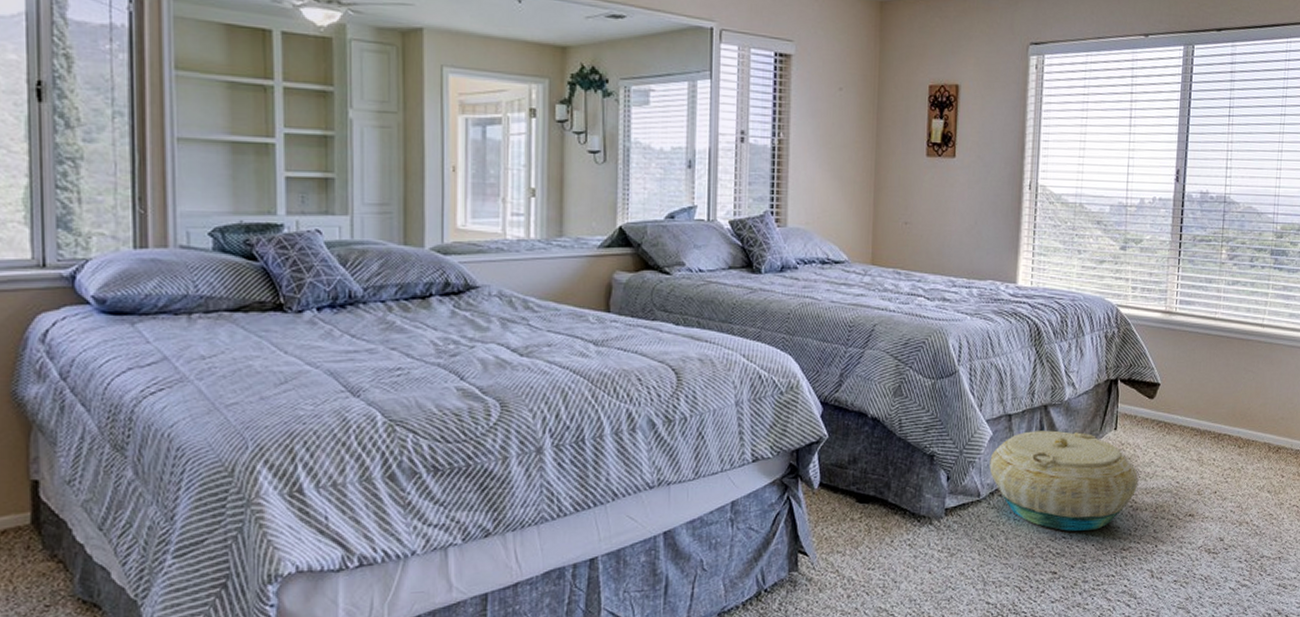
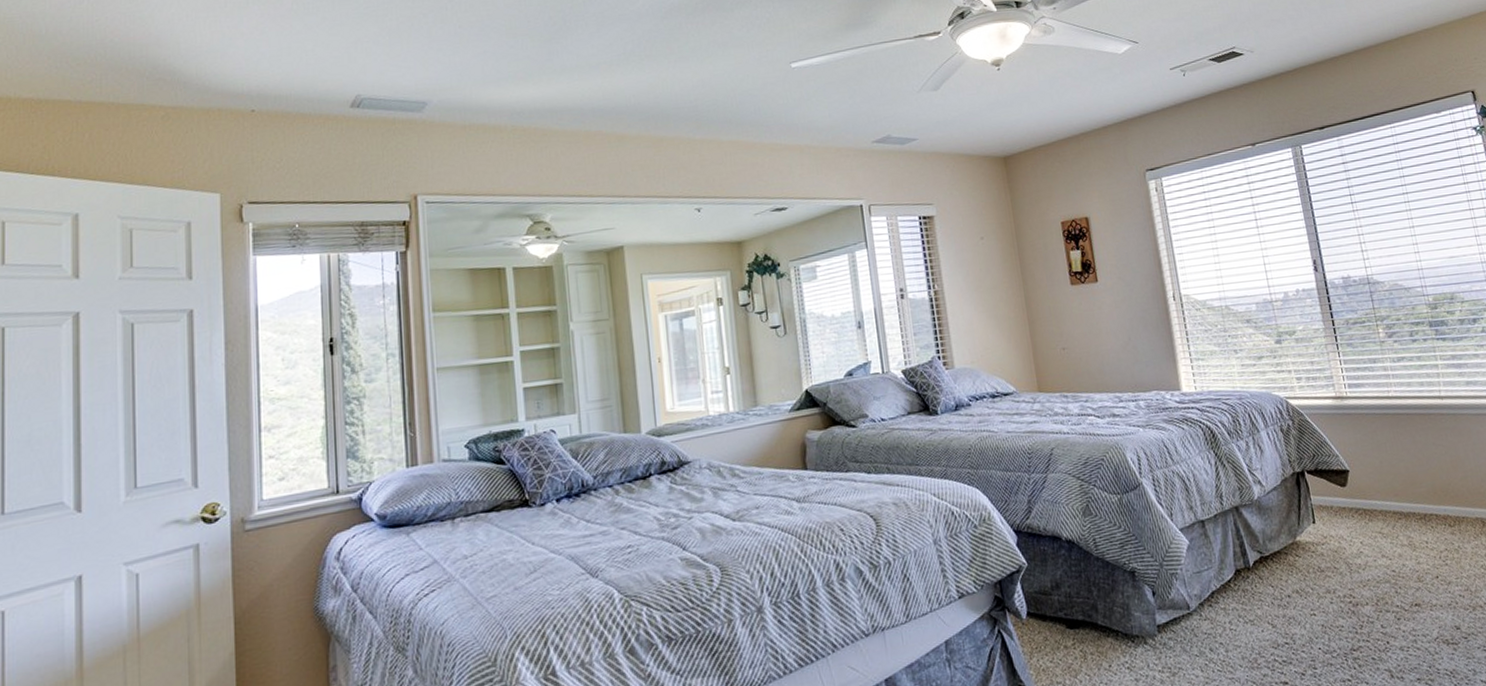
basket: present [989,430,1138,531] -> none [1191,530,1352,637]

